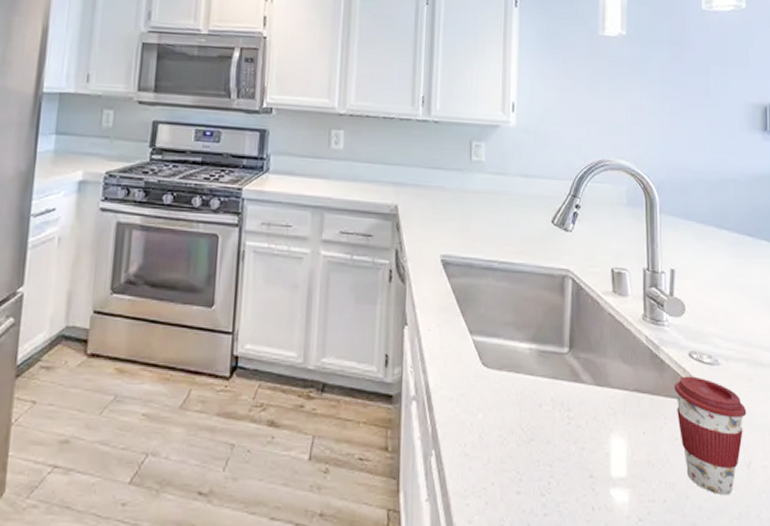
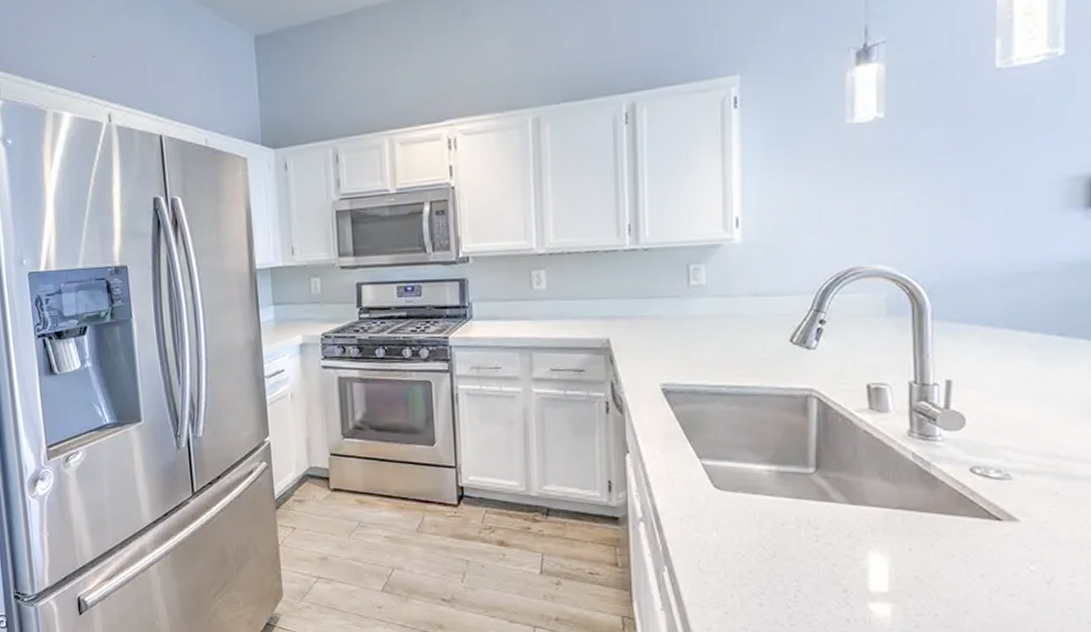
coffee cup: present [674,376,747,496] -> none [950,492,1049,612]

